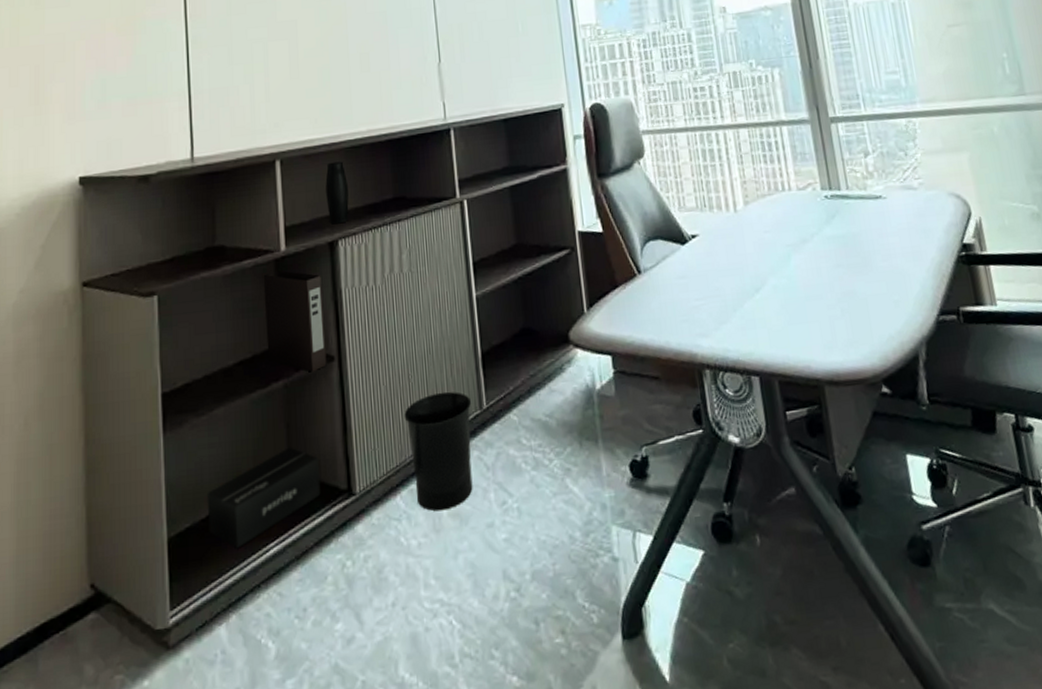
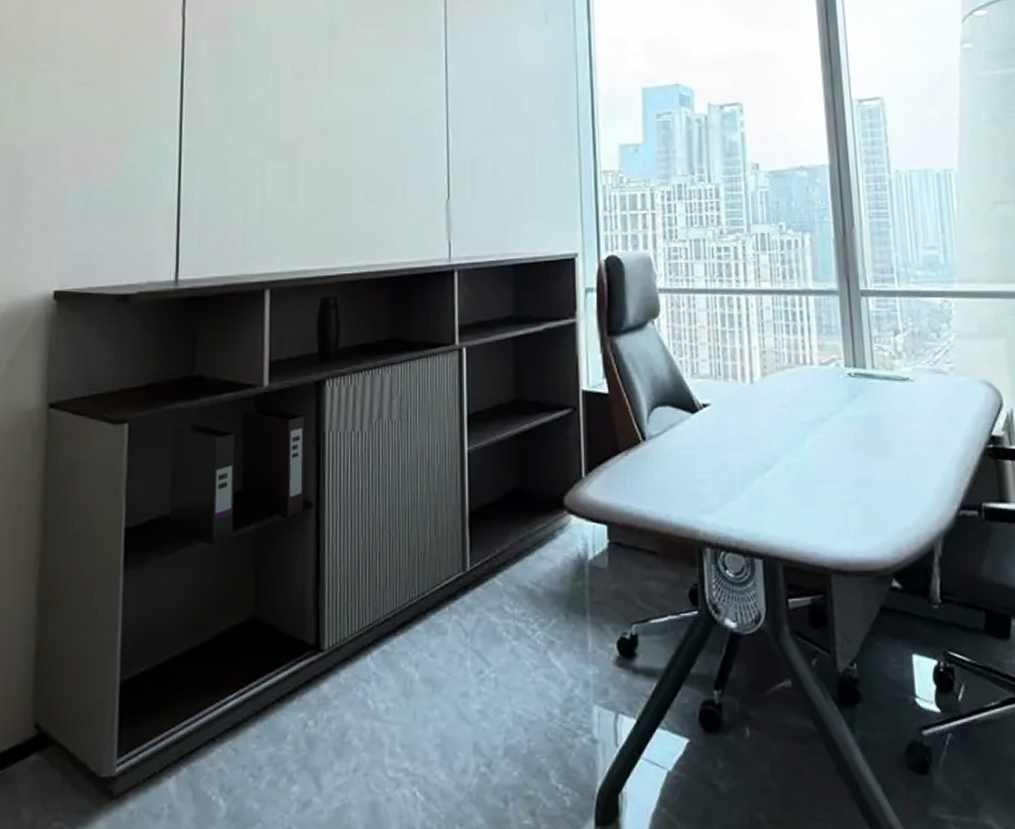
binder: none [199,290,263,404] -> present [169,423,236,546]
box: present [208,447,321,549] -> none [164,595,288,698]
waste bin: present [404,391,473,511] -> none [381,549,455,676]

